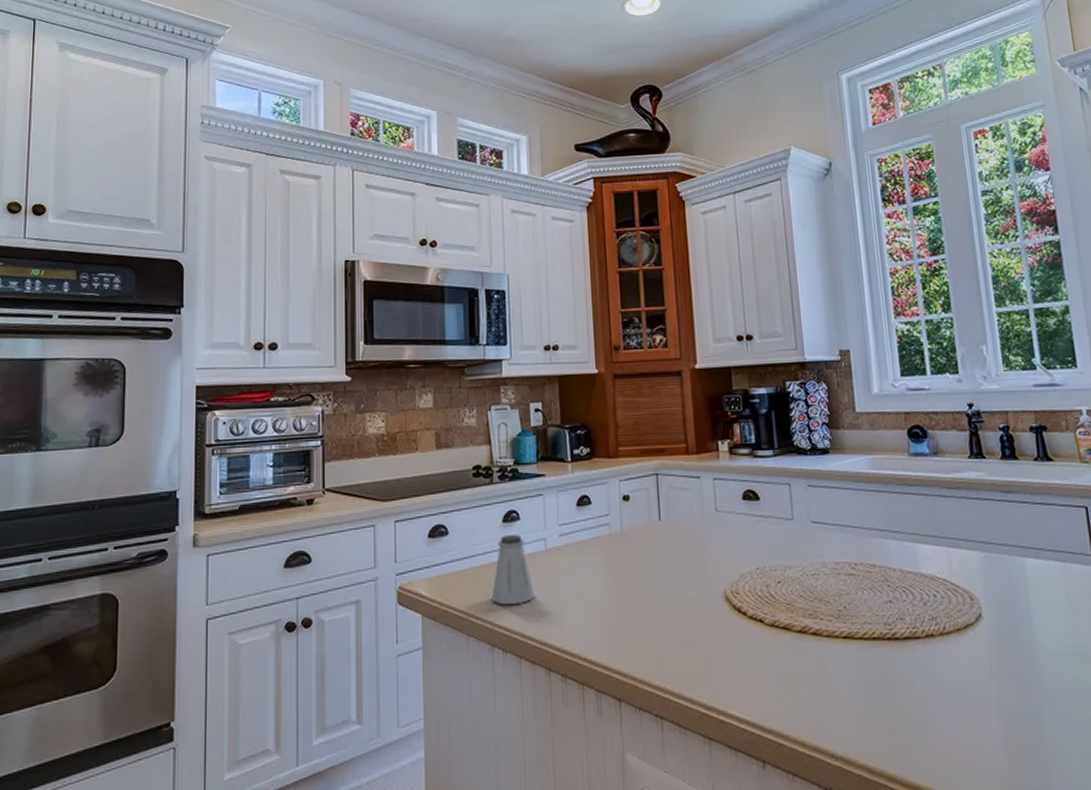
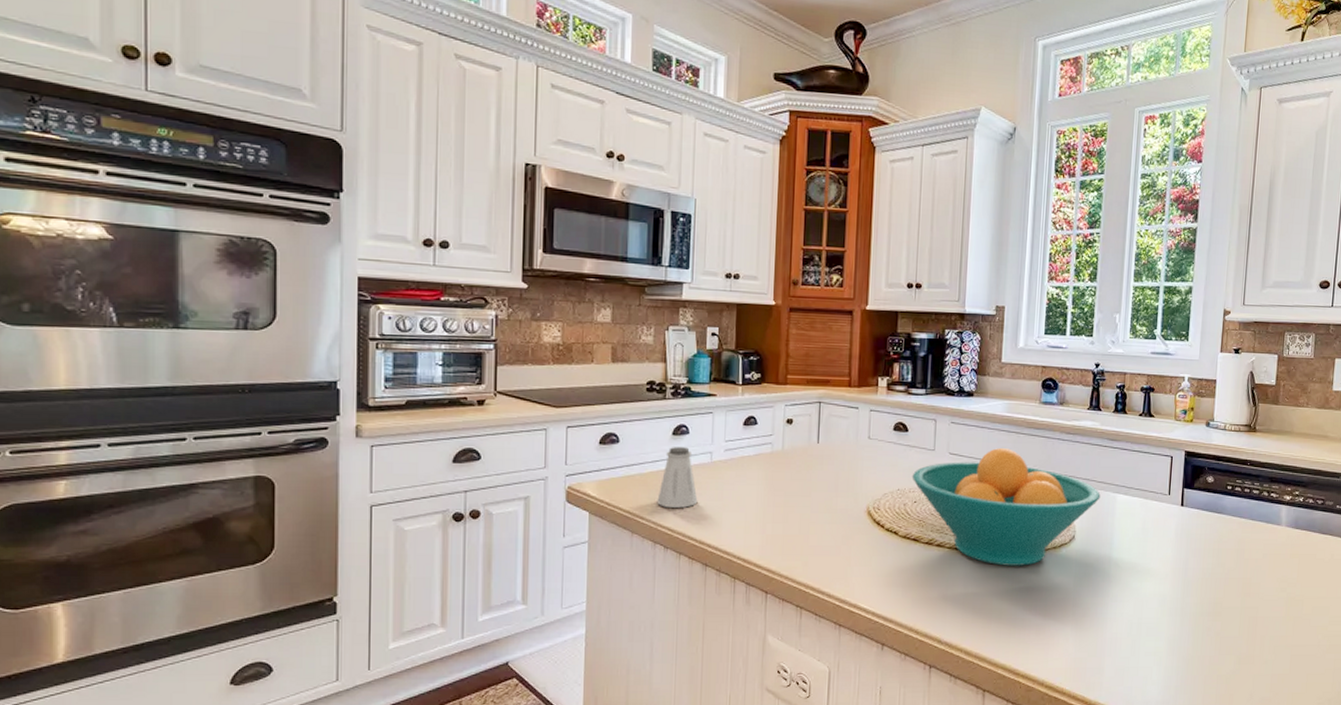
fruit bowl: none [771,511,1005,656] -> present [912,448,1101,566]

